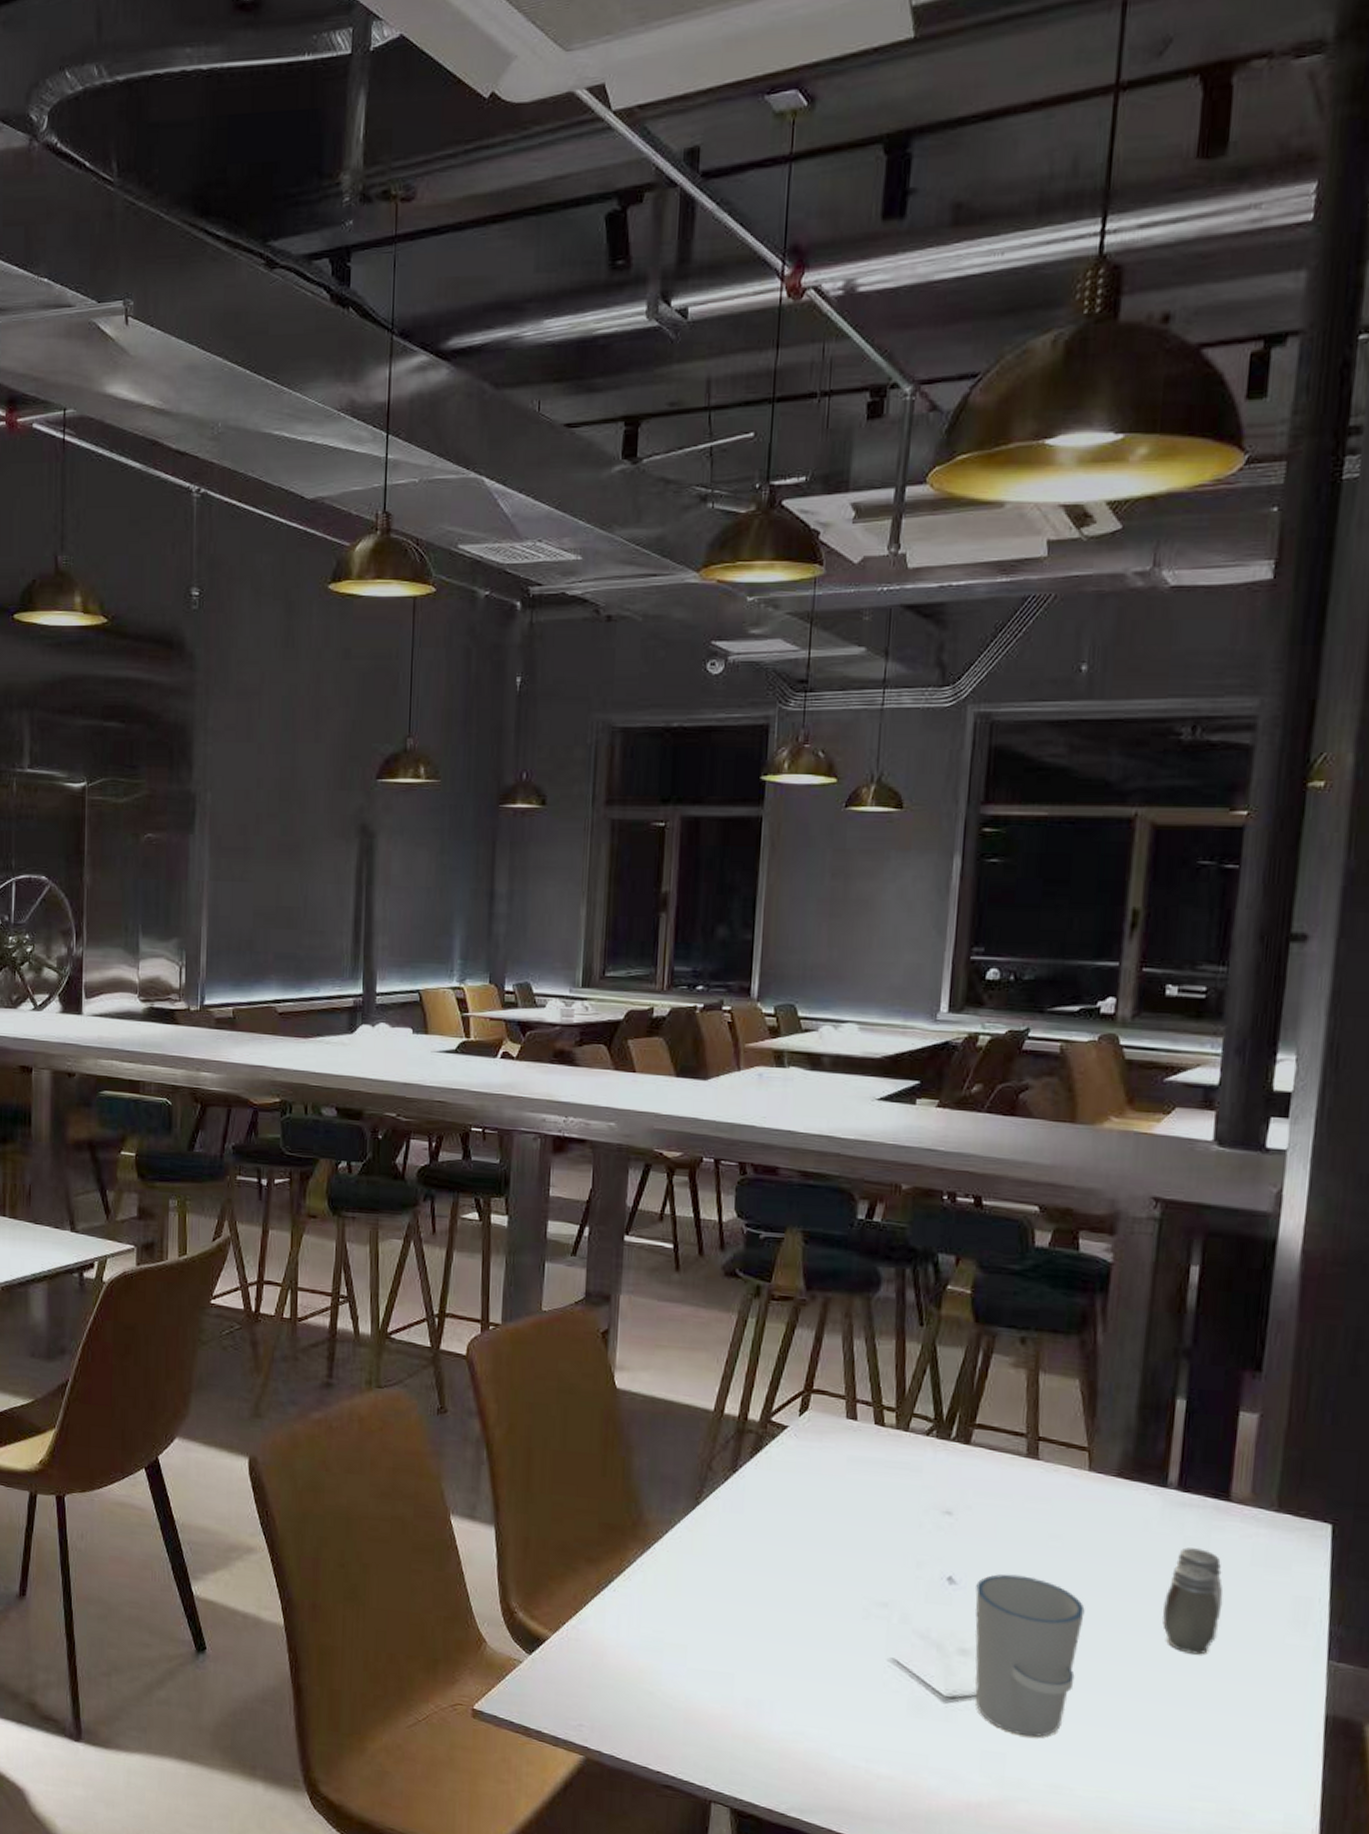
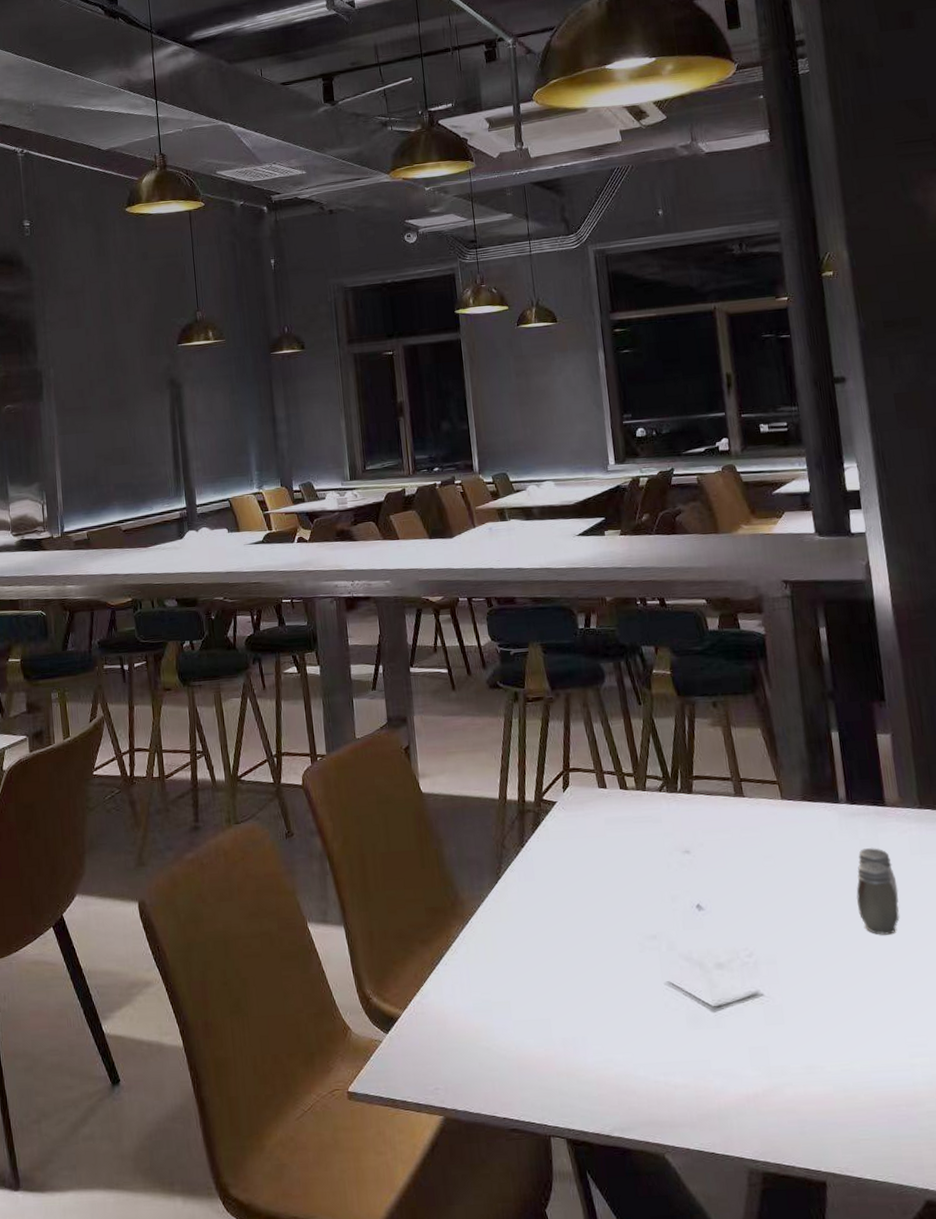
cup: present [975,1574,1085,1737] -> none [718,893,806,1029]

